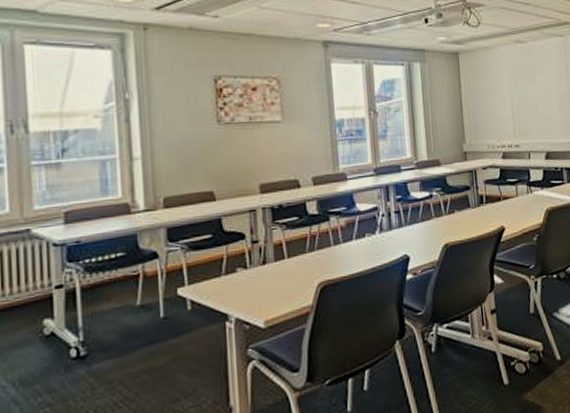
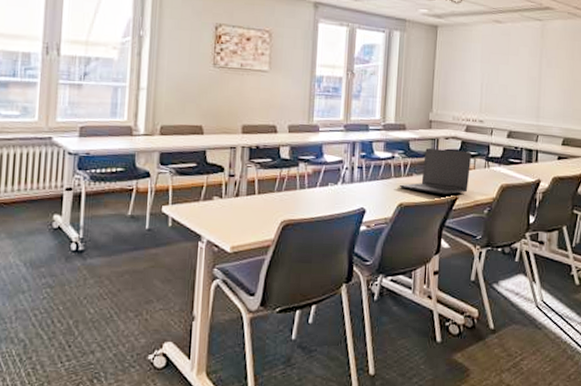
laptop: none [441,178,514,228] -> present [399,148,472,195]

